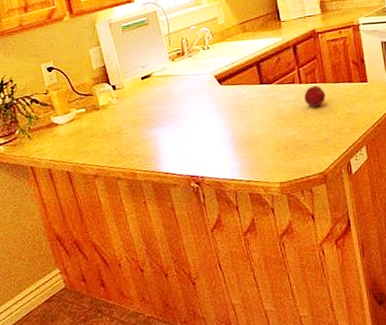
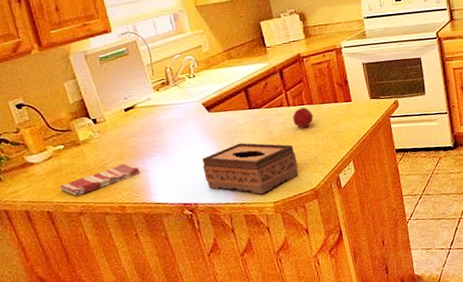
dish towel: none [79,130,152,158] -> present [60,163,140,196]
tissue box: none [211,118,307,173] -> present [202,142,299,194]

